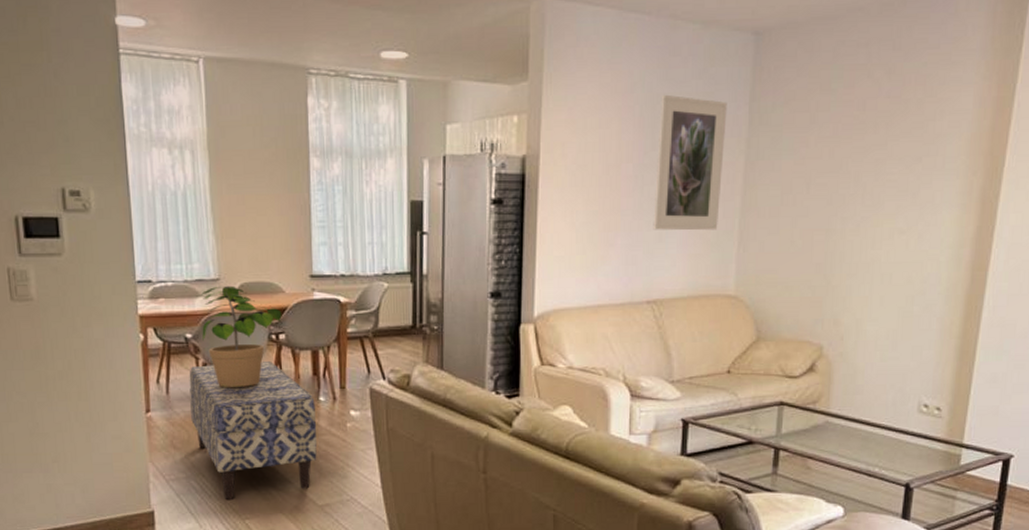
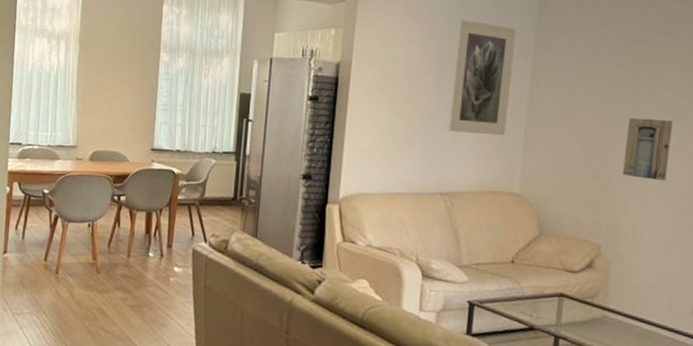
bench: present [189,362,318,501] -> none [40,217,145,337]
potted plant: present [201,285,282,387] -> none [57,152,125,239]
wall art: none [845,199,901,269] -> present [622,117,673,181]

